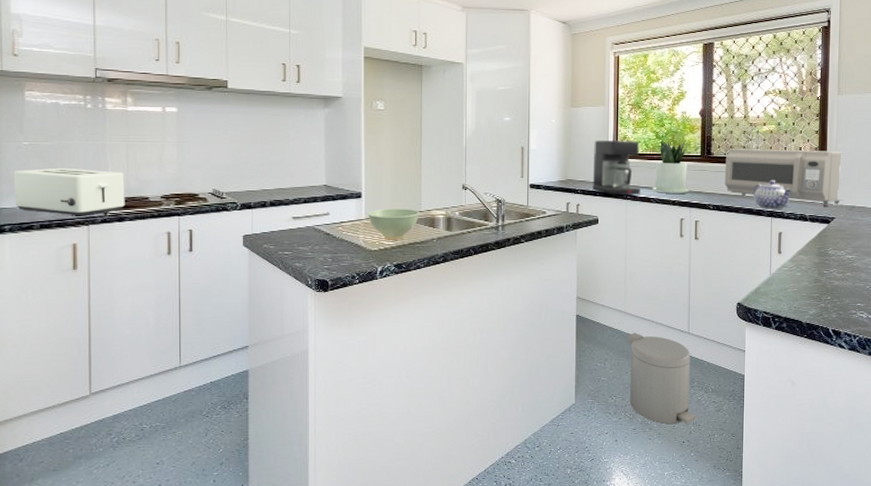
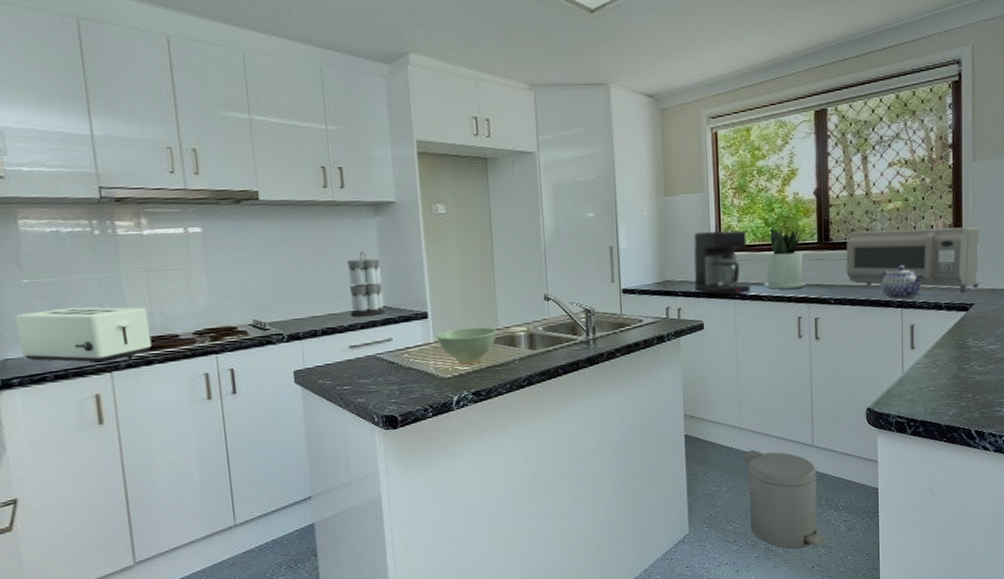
spice rack: none [296,137,326,193] -> present [347,251,386,317]

